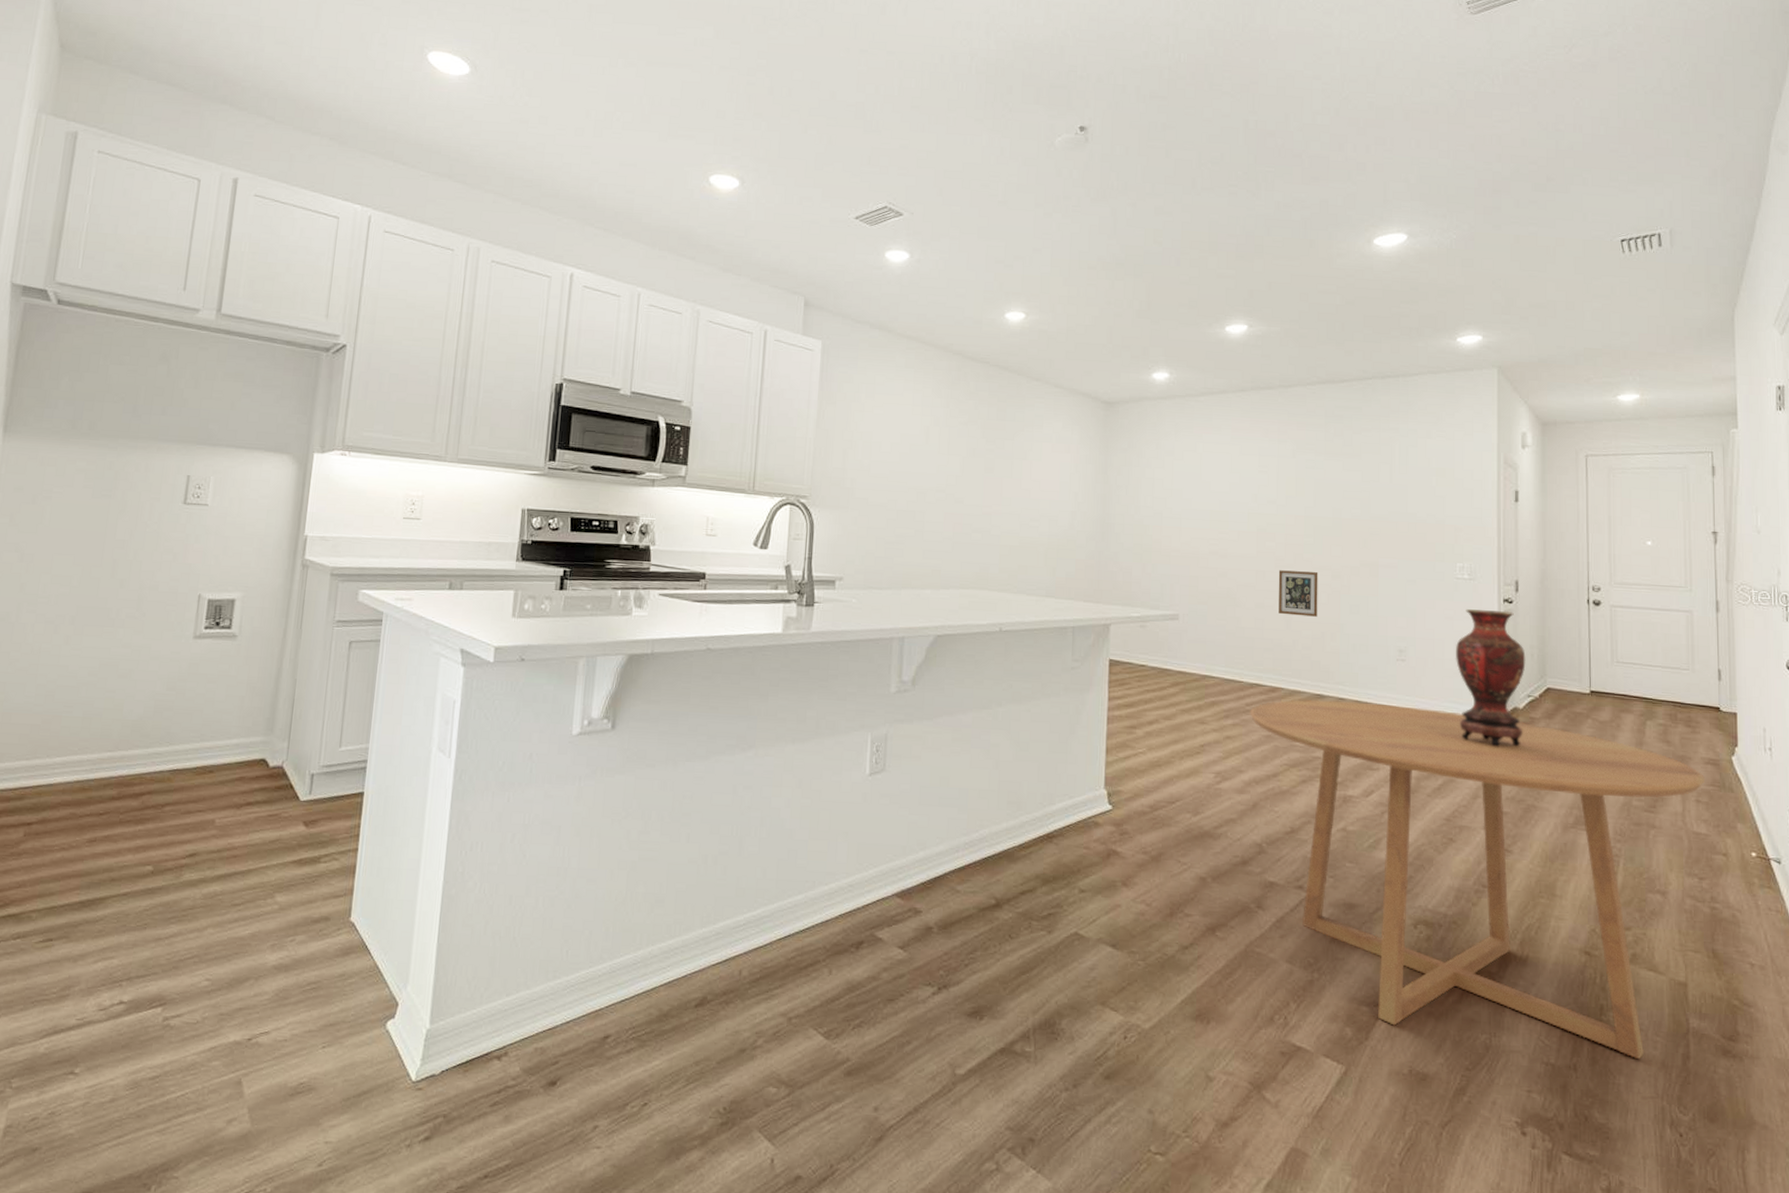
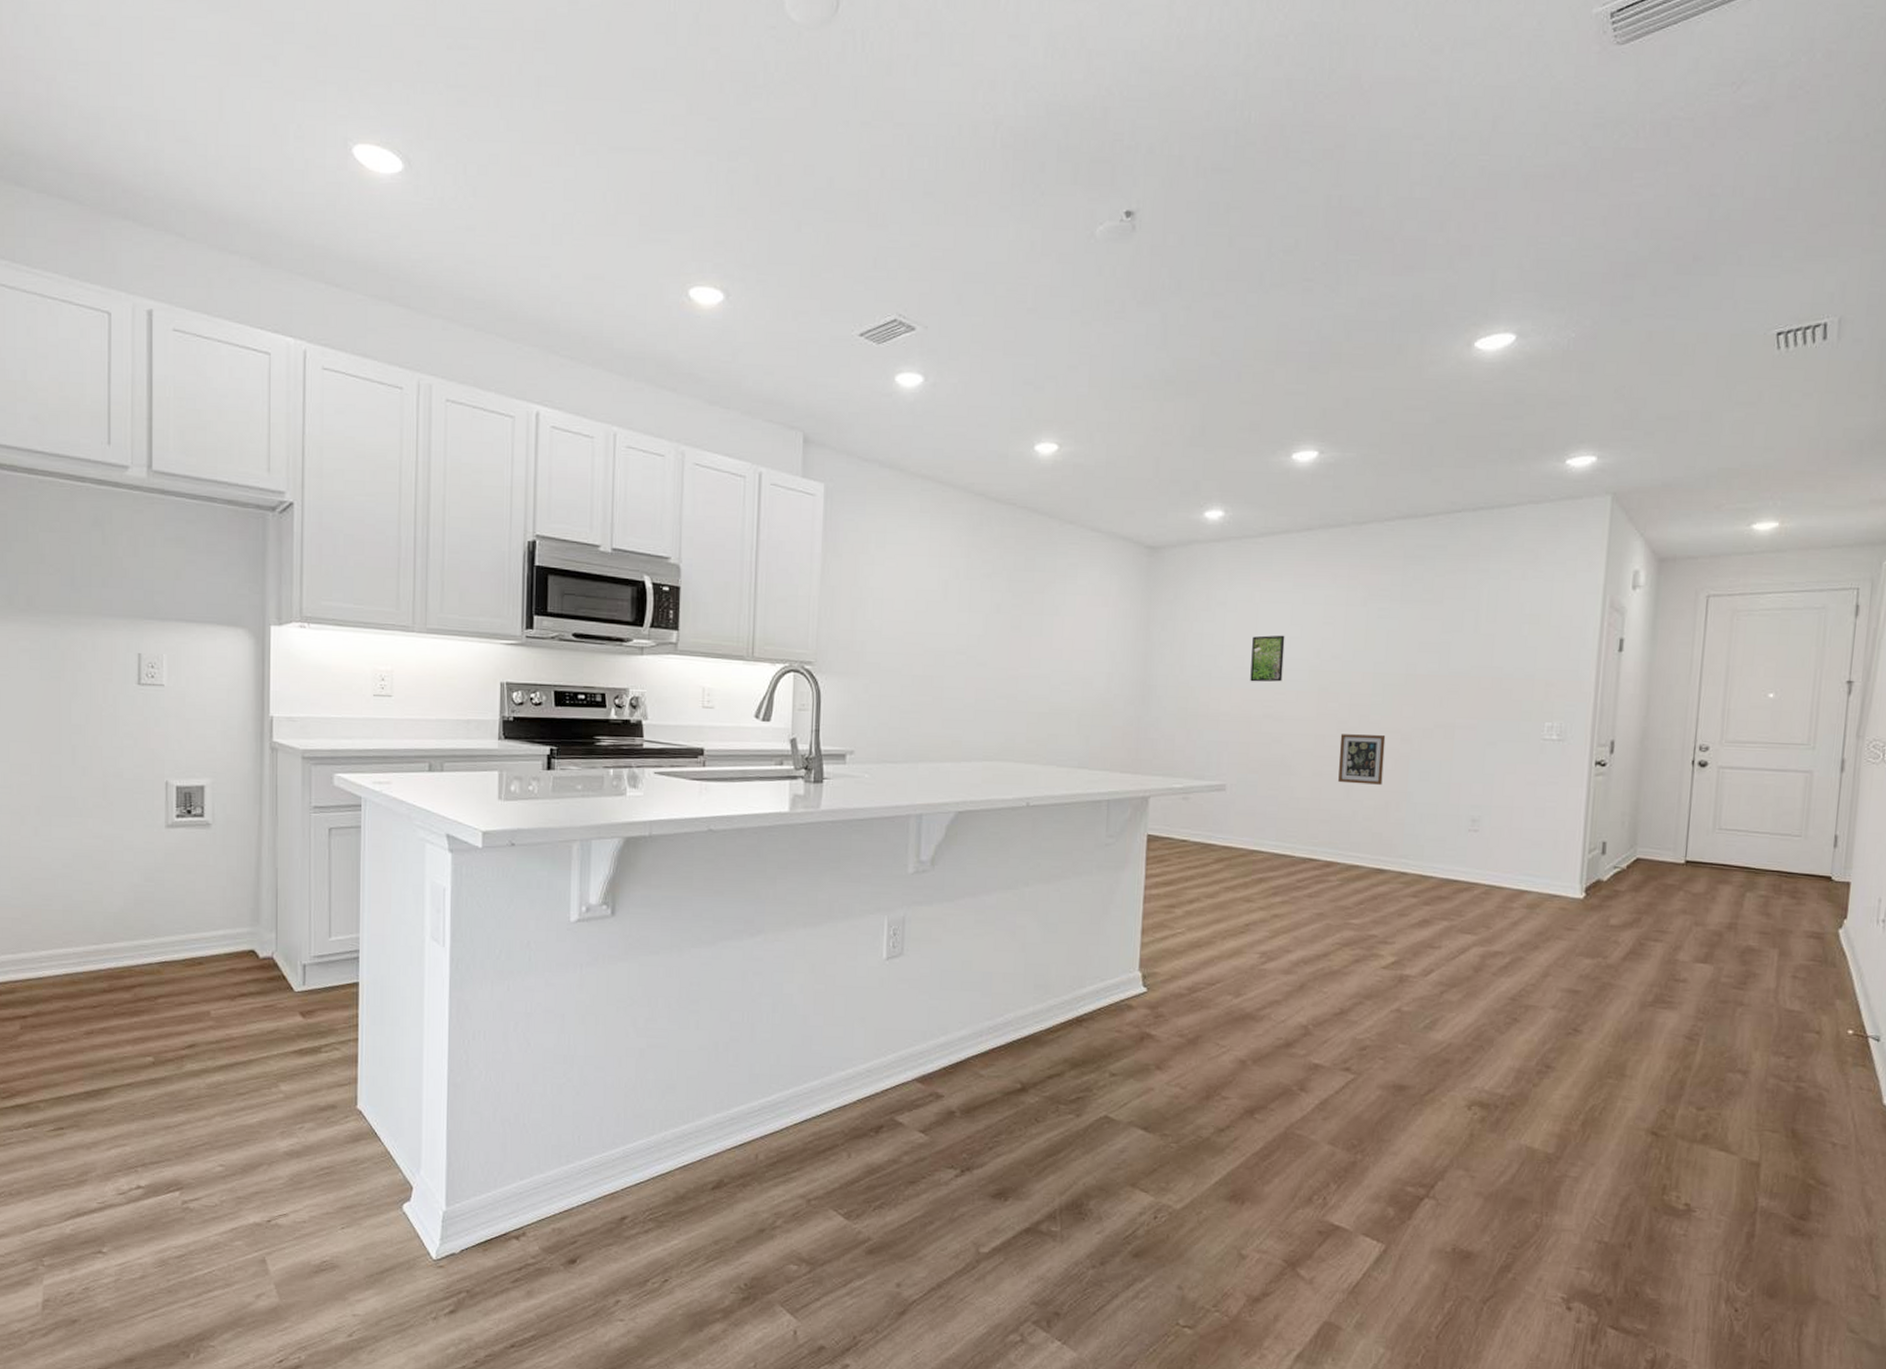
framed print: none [1197,481,1226,523] -> present [1250,635,1285,682]
dining table: present [1250,699,1705,1060] -> none [1301,875,1805,1238]
vase: present [1455,609,1526,747] -> none [1534,773,1616,923]

